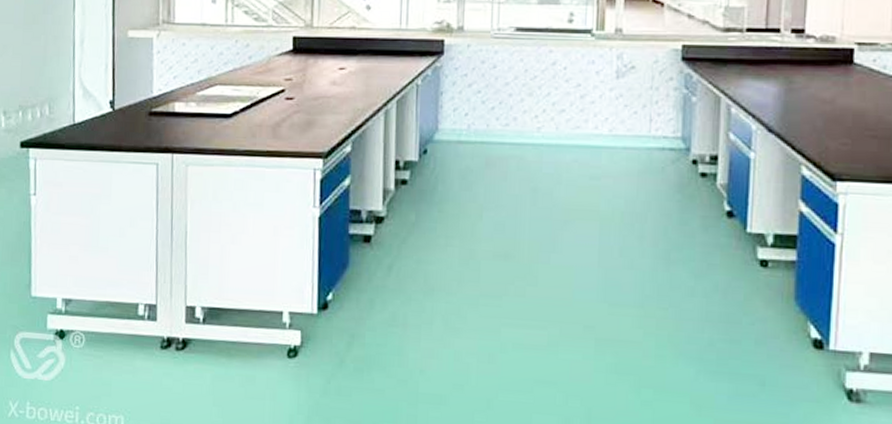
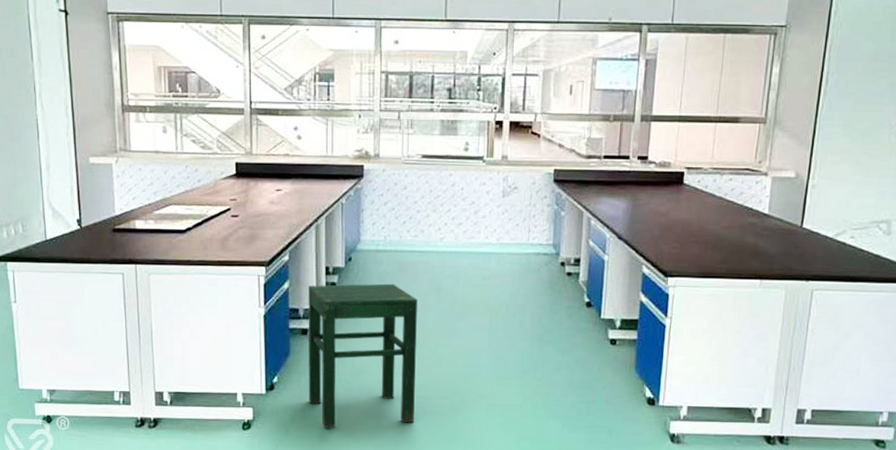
stool: none [369,182,508,361] -> present [308,283,417,428]

